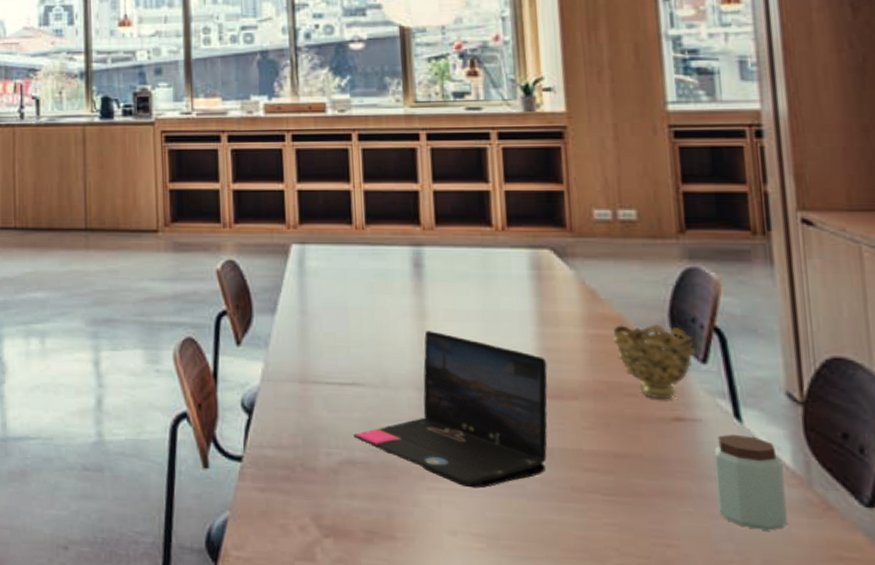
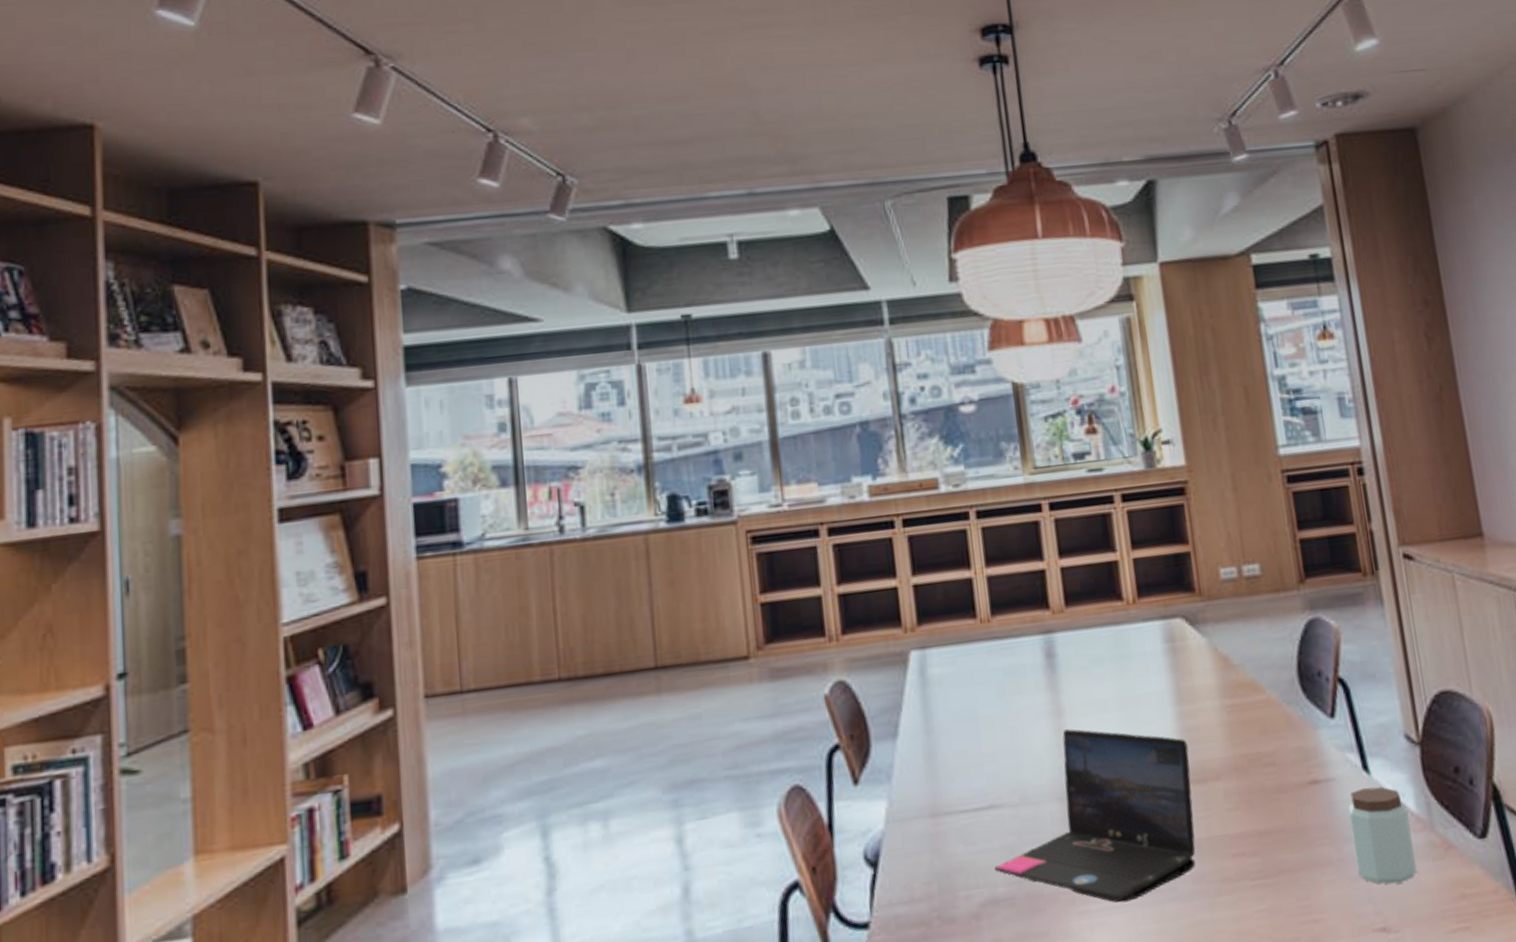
decorative bowl: present [613,324,695,398] -> none [1248,683,1324,764]

